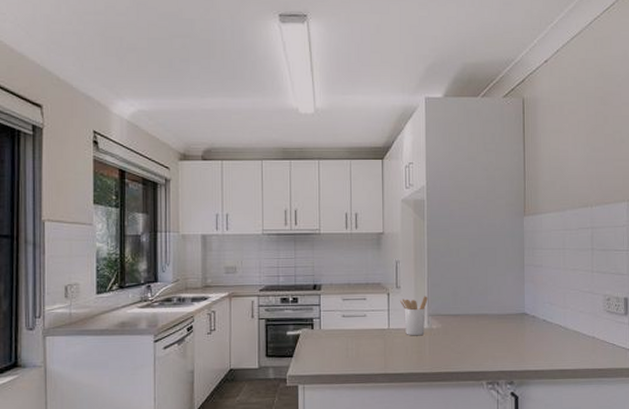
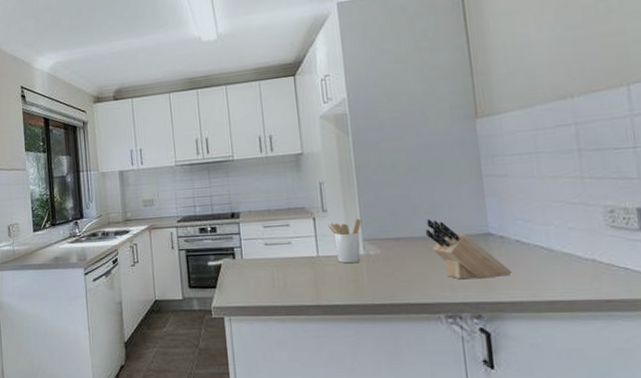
knife block: none [477,299,538,352] -> present [425,219,512,280]

